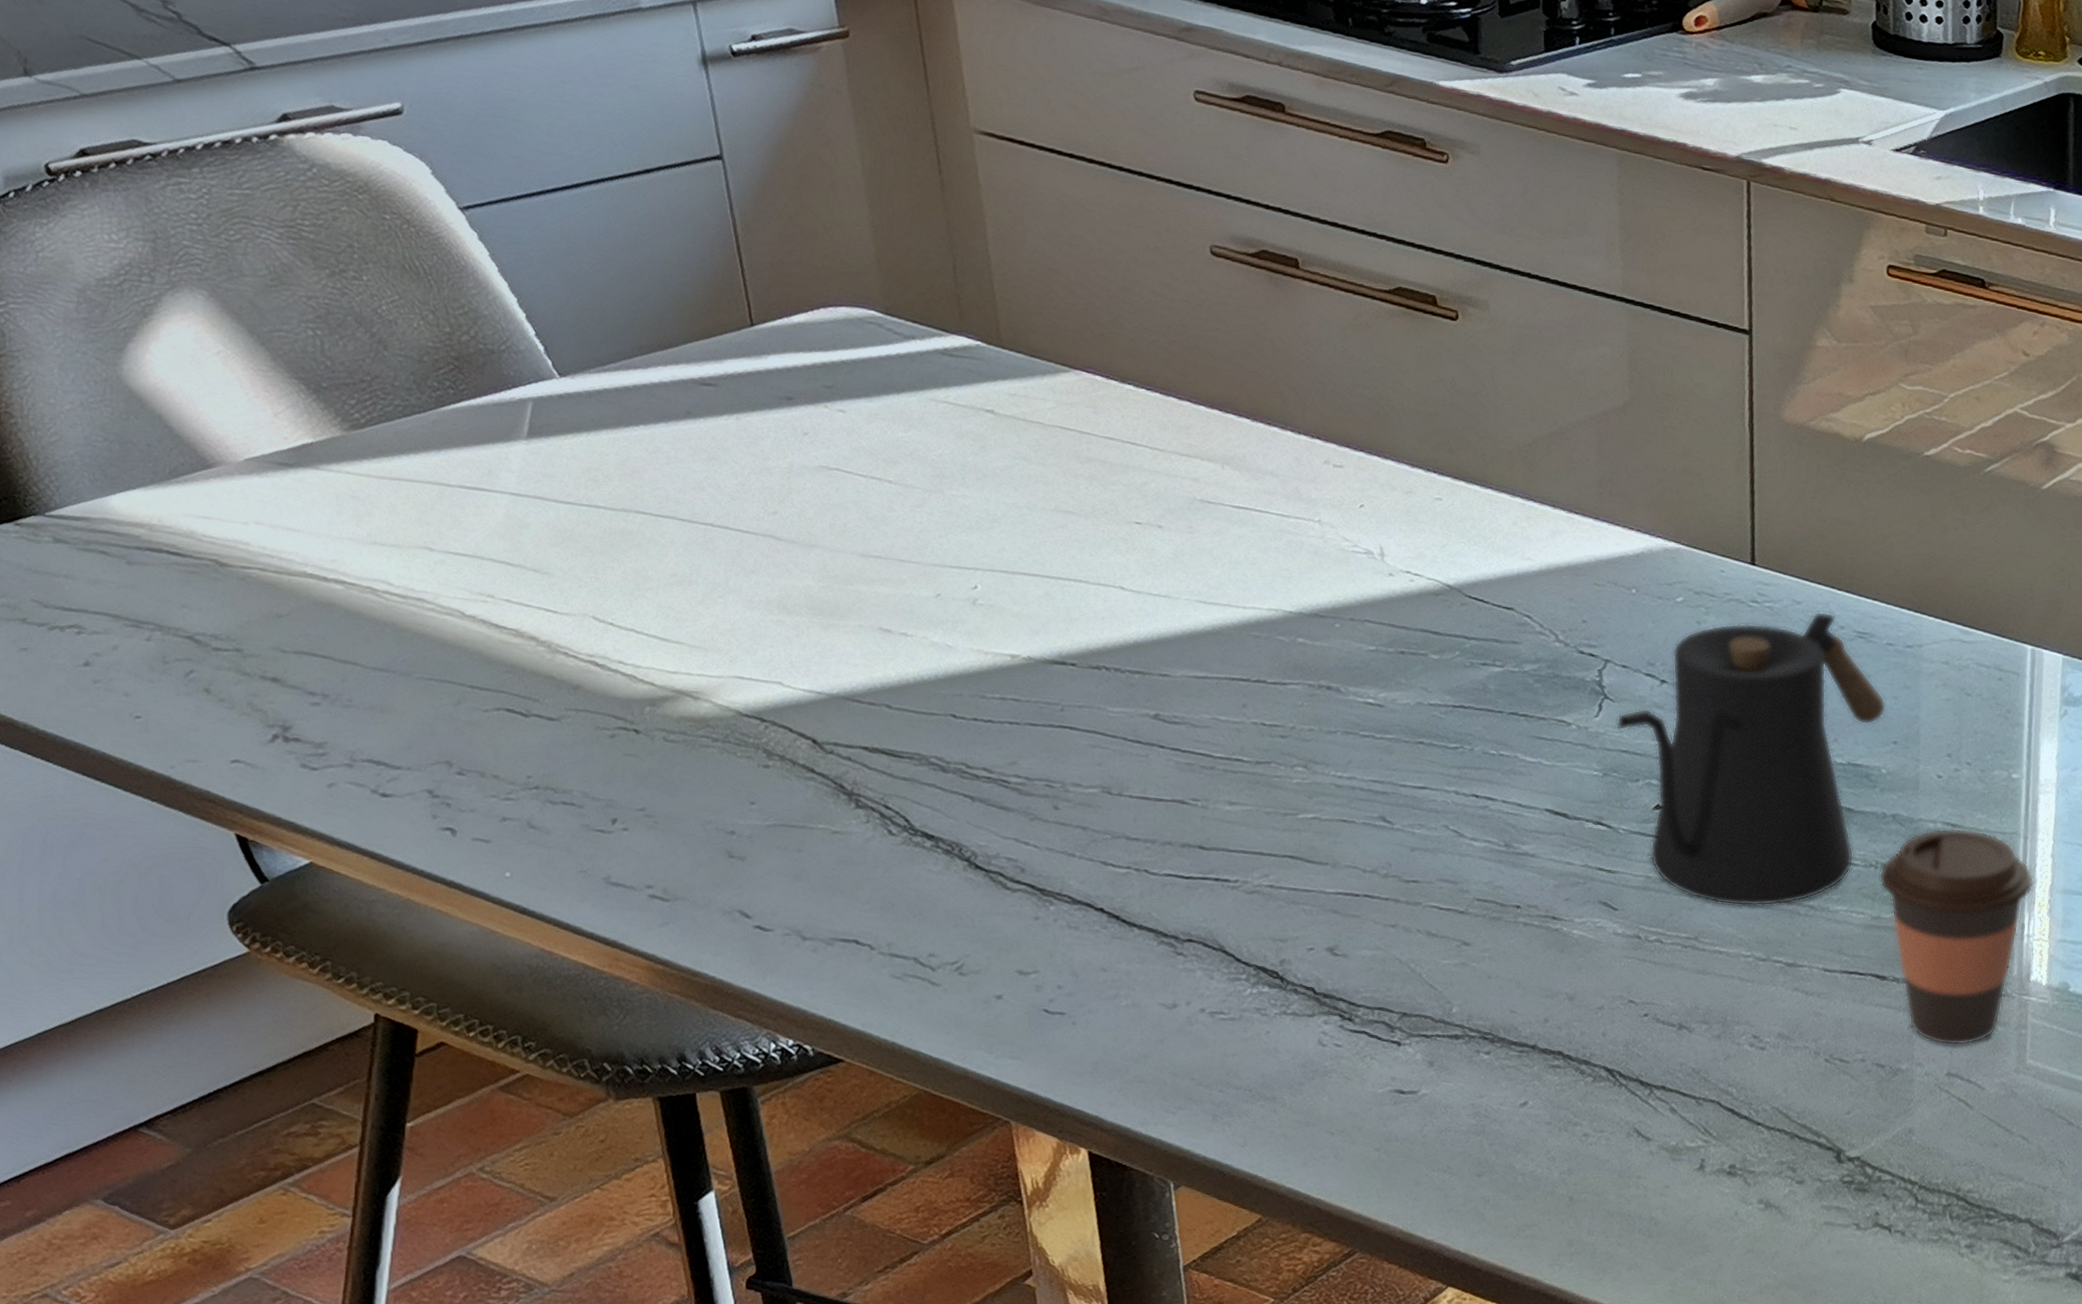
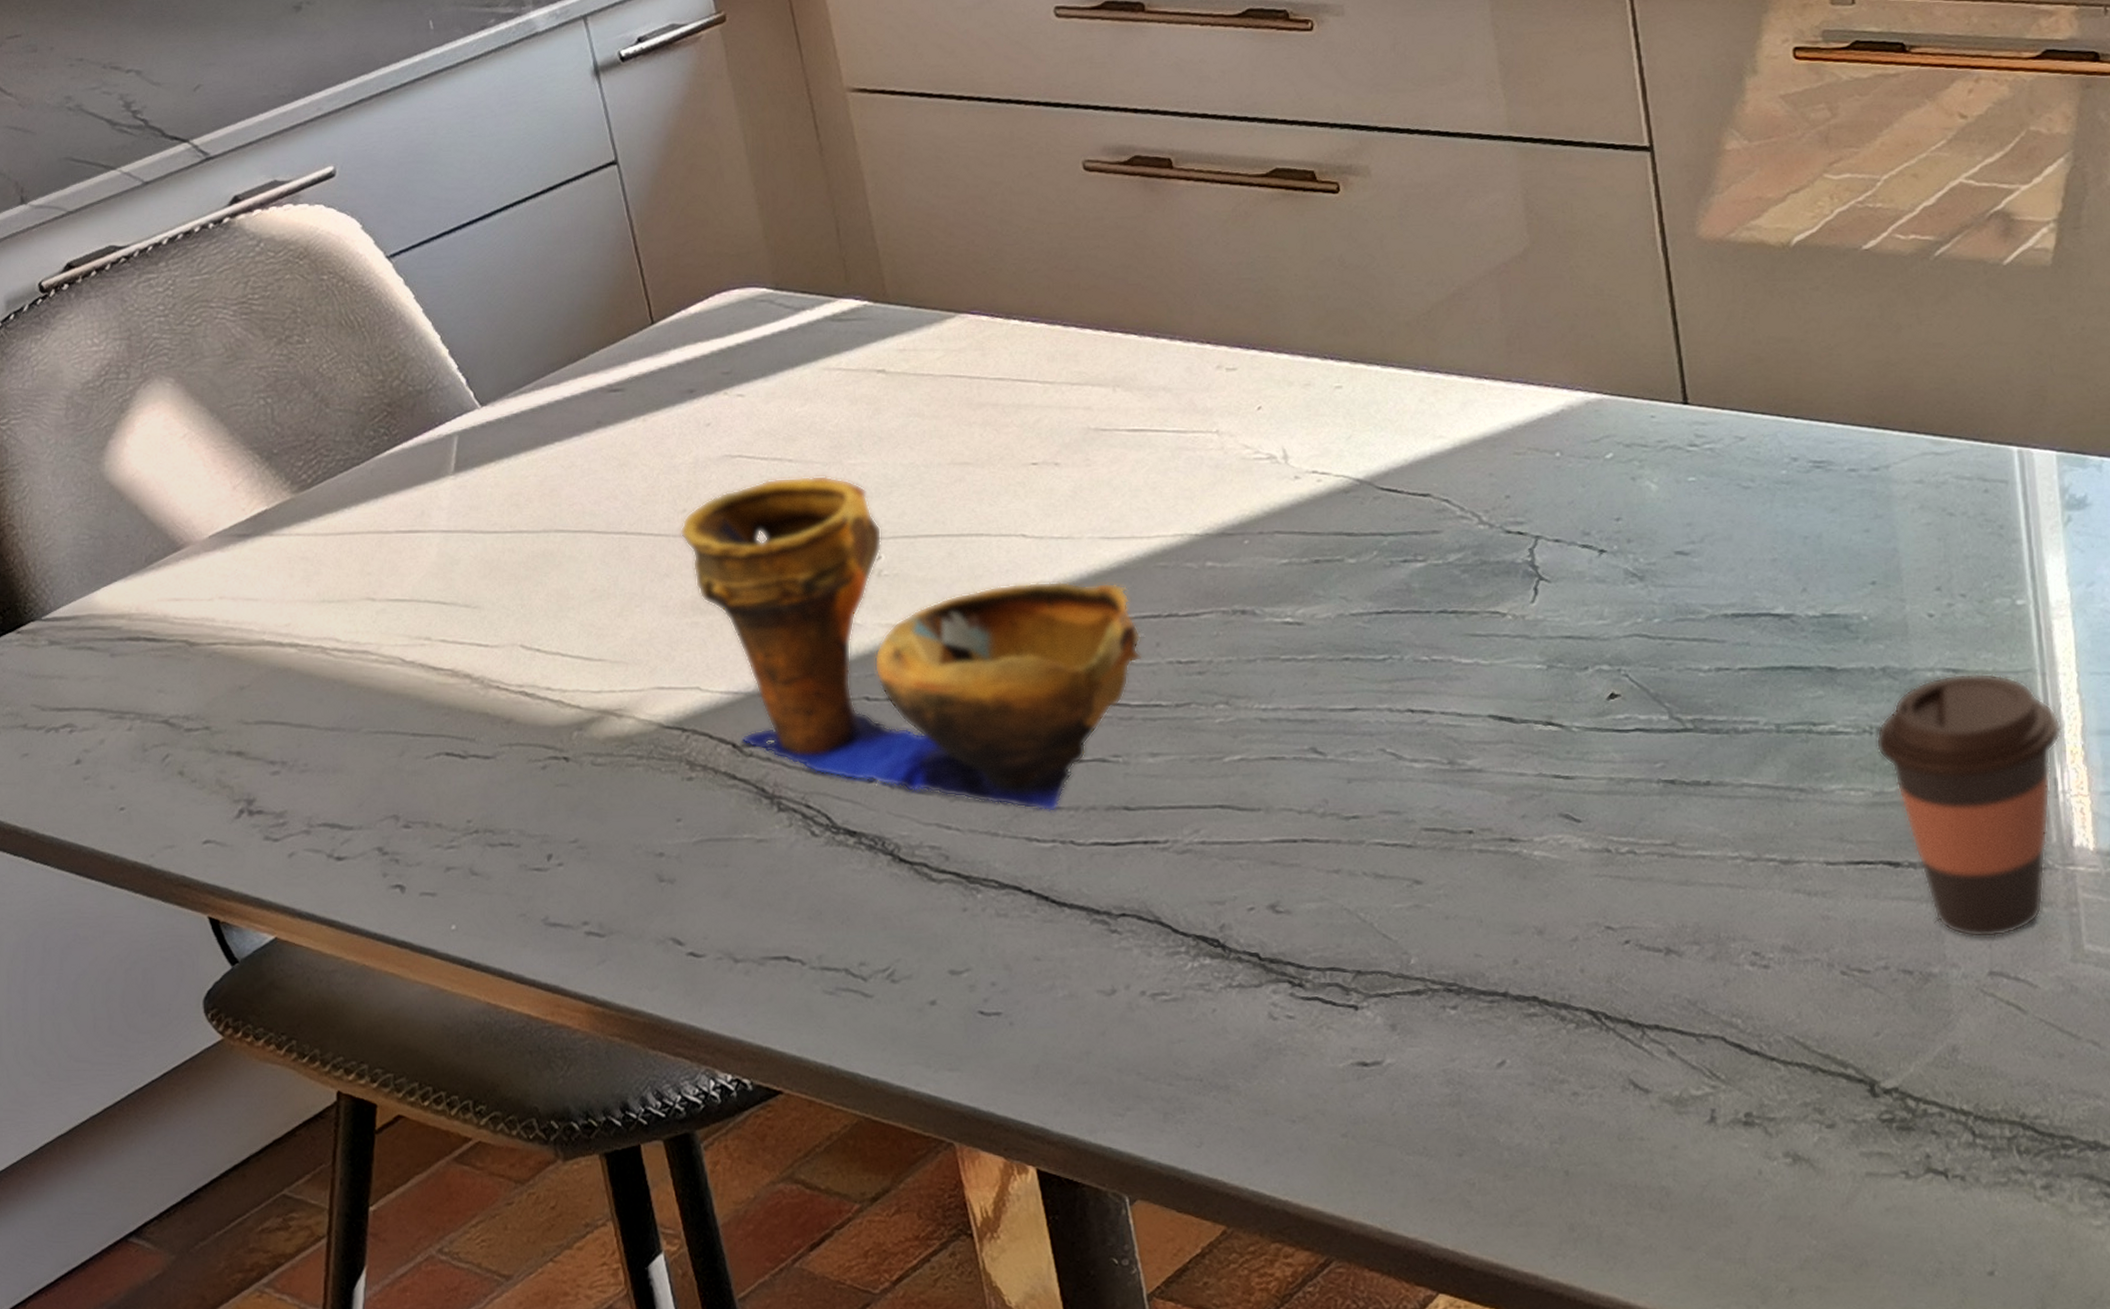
decorative bowl: none [769,496,1229,842] -> present [680,475,1142,811]
kettle: present [1616,611,1887,907] -> none [1555,444,1858,800]

